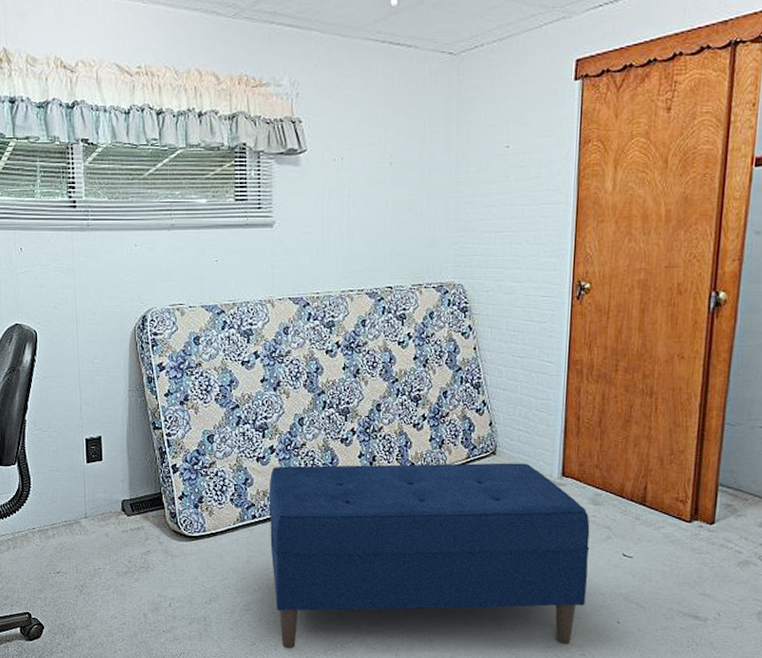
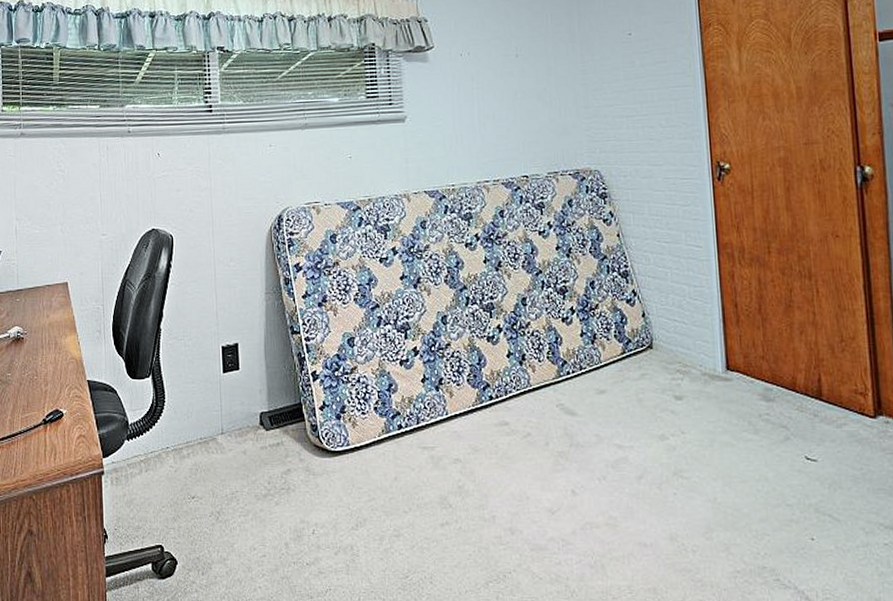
bench: present [269,463,590,649] -> none [414,357,772,582]

